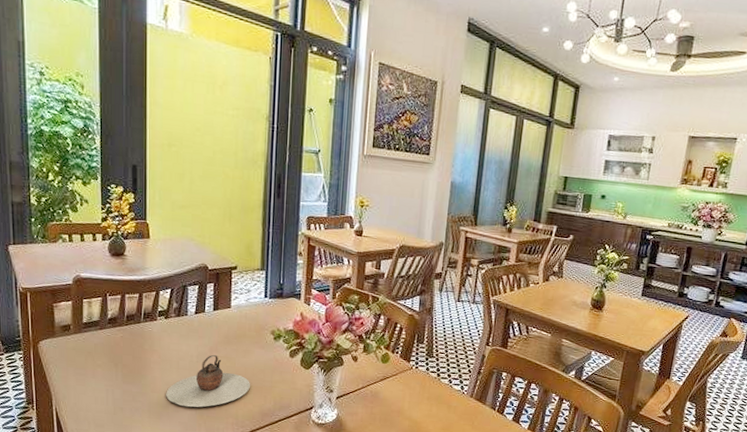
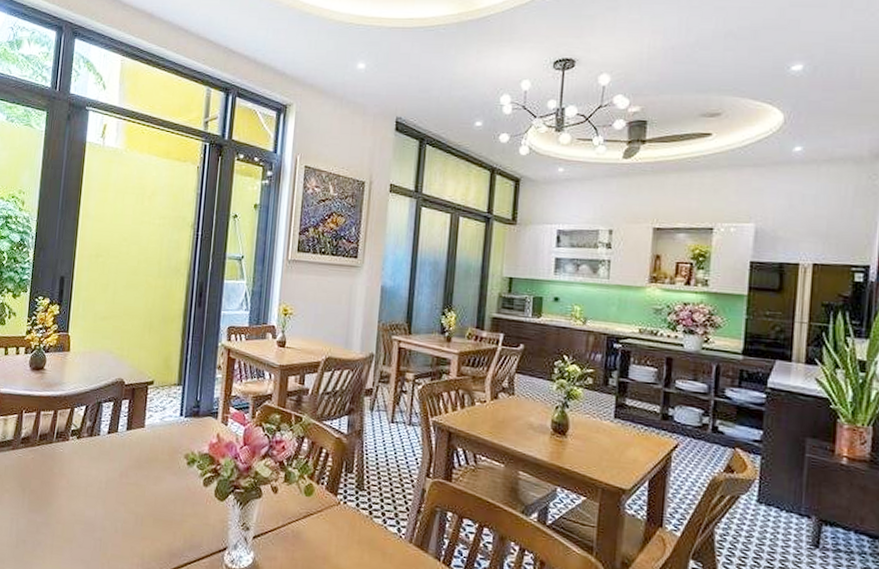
teapot: present [166,354,250,408] -> none [70,480,160,543]

